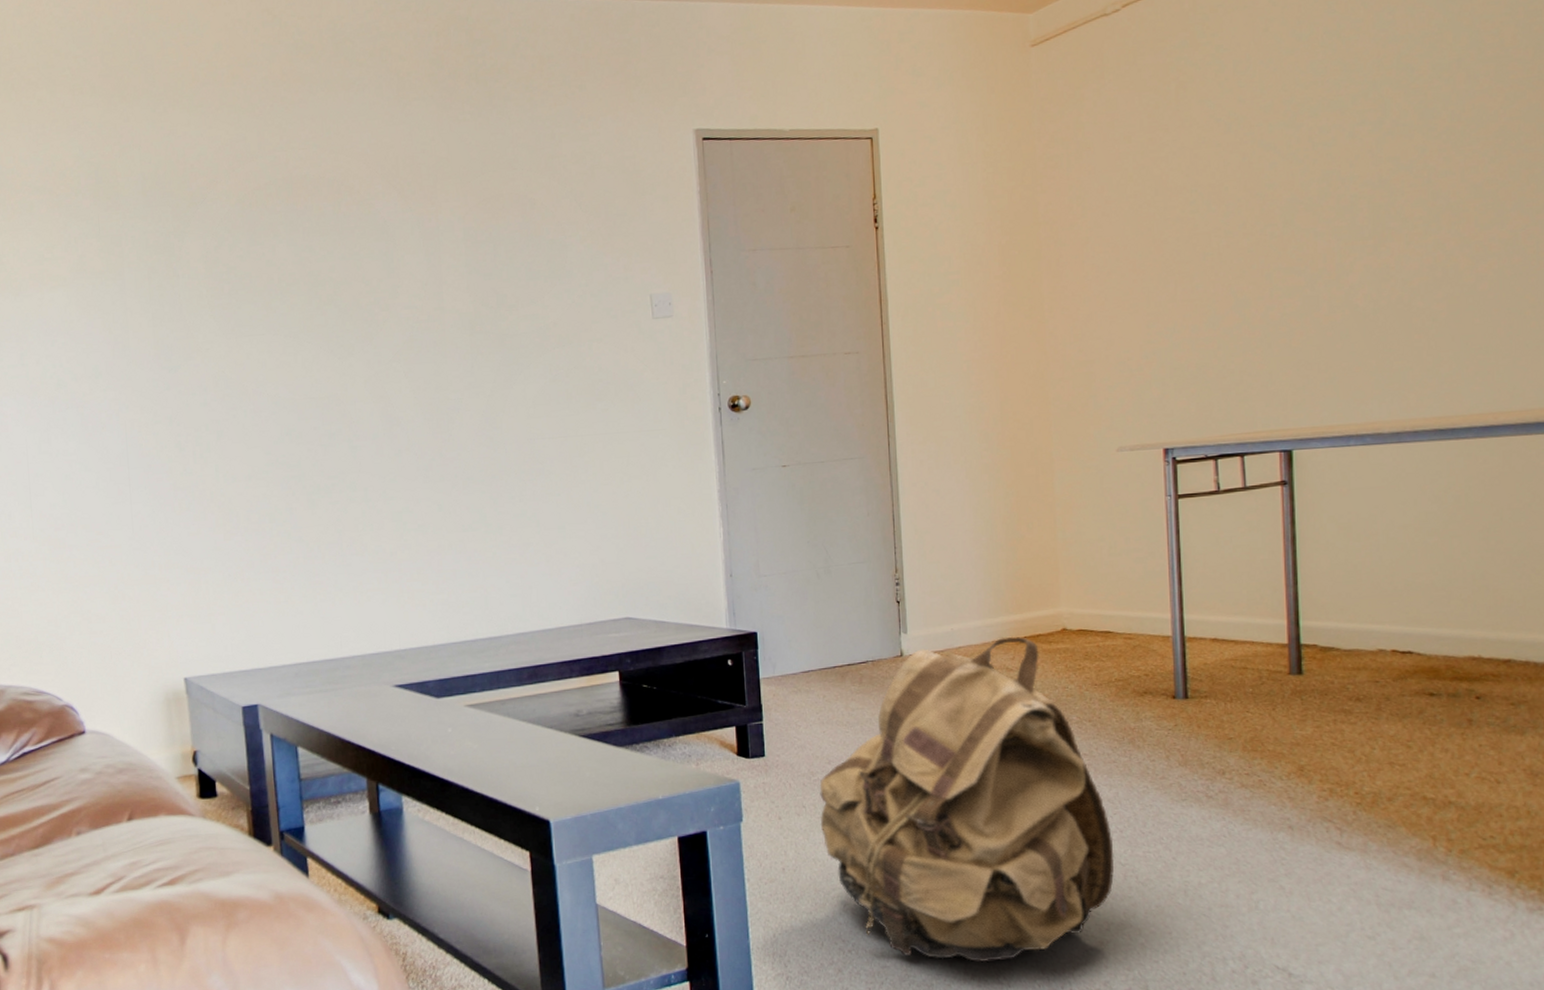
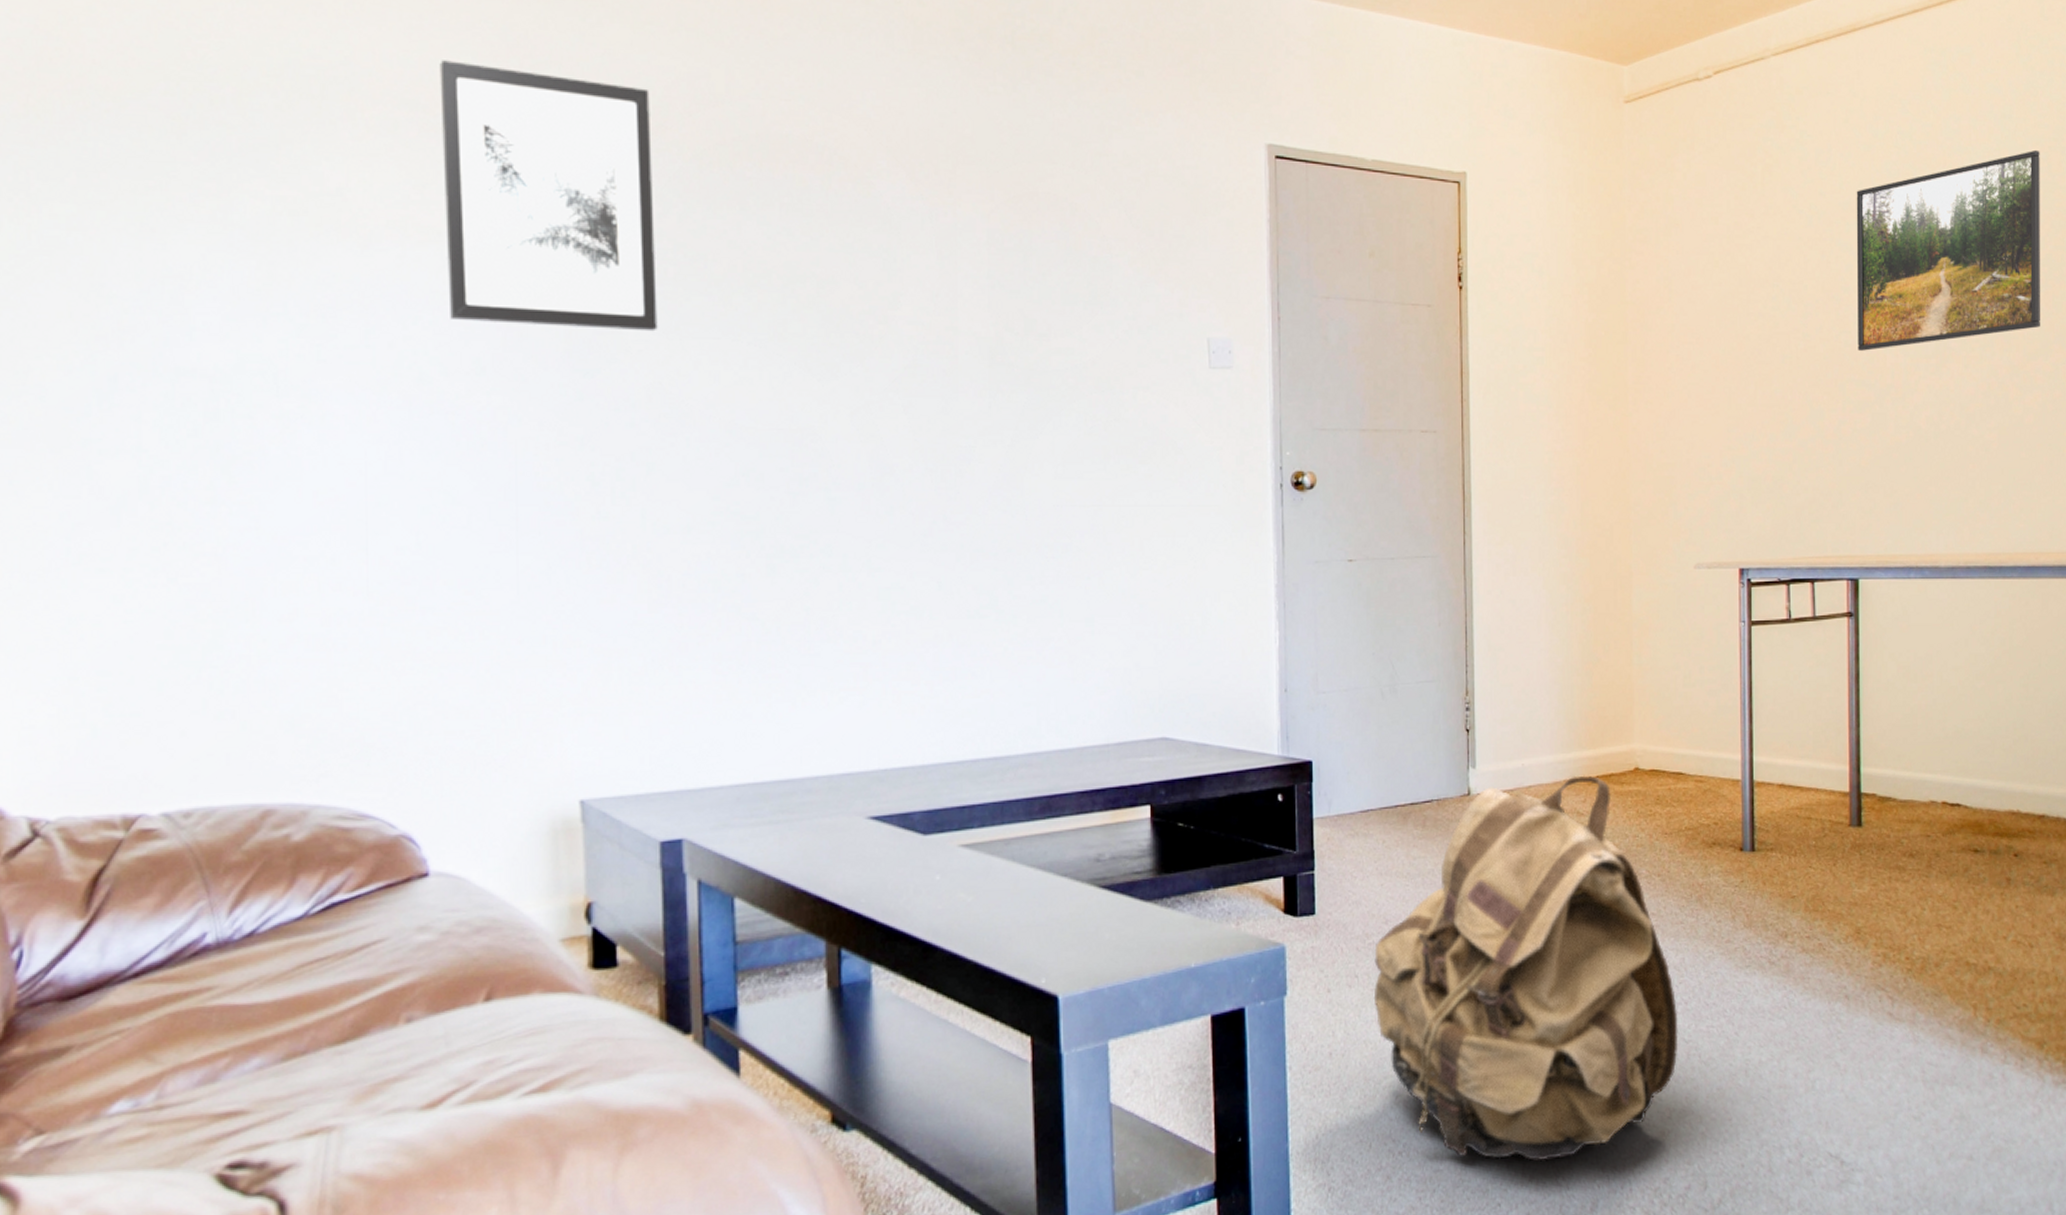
wall art: none [58,154,219,340] -> present [439,60,658,332]
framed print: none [1279,27,1494,241] -> present [1856,149,2040,351]

